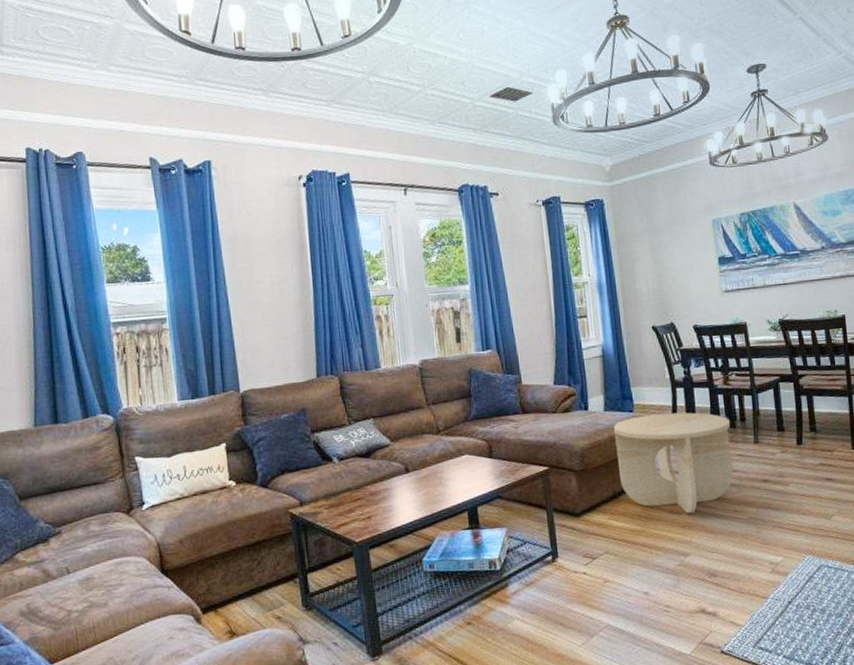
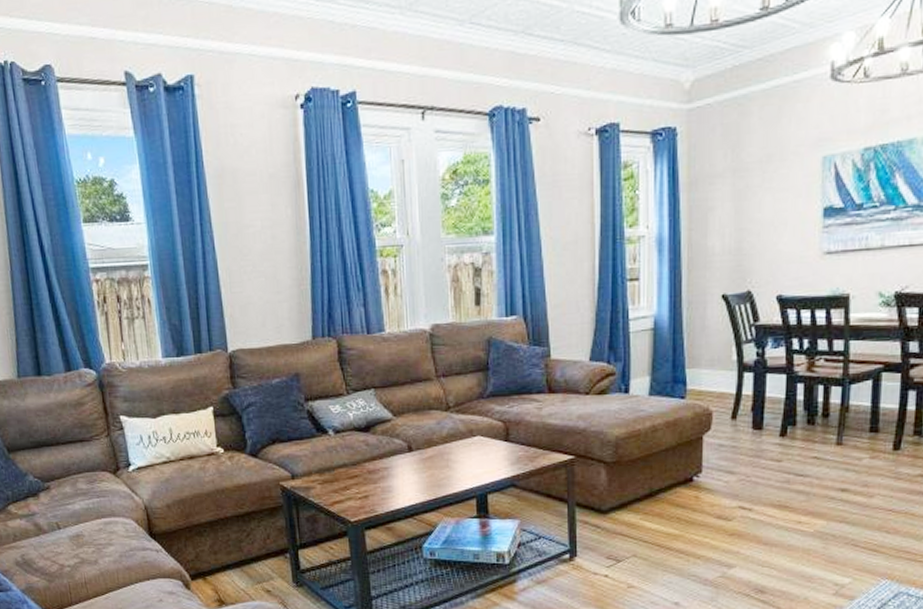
side table: present [613,412,733,514] -> none [658,402,809,521]

